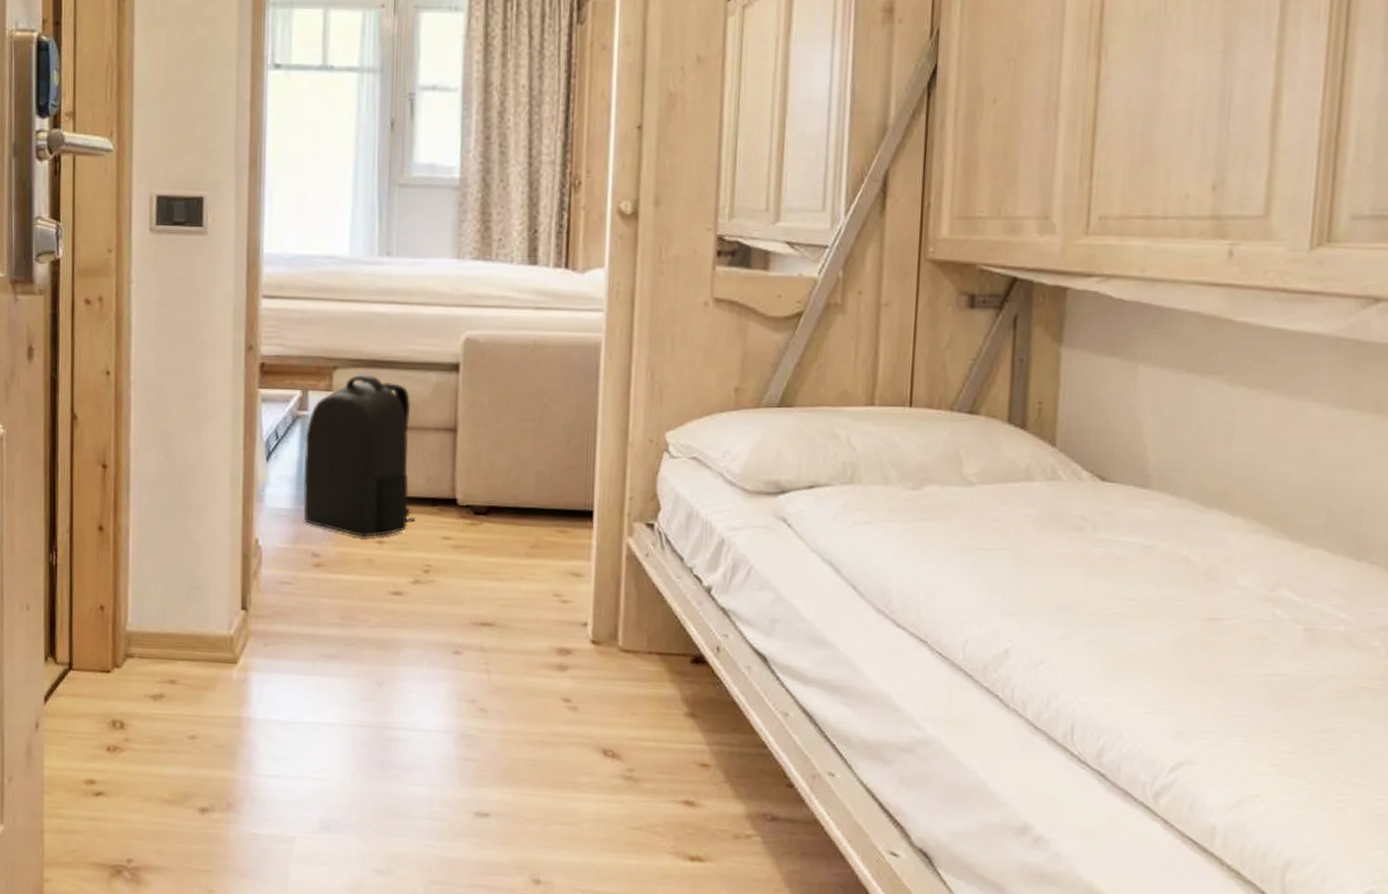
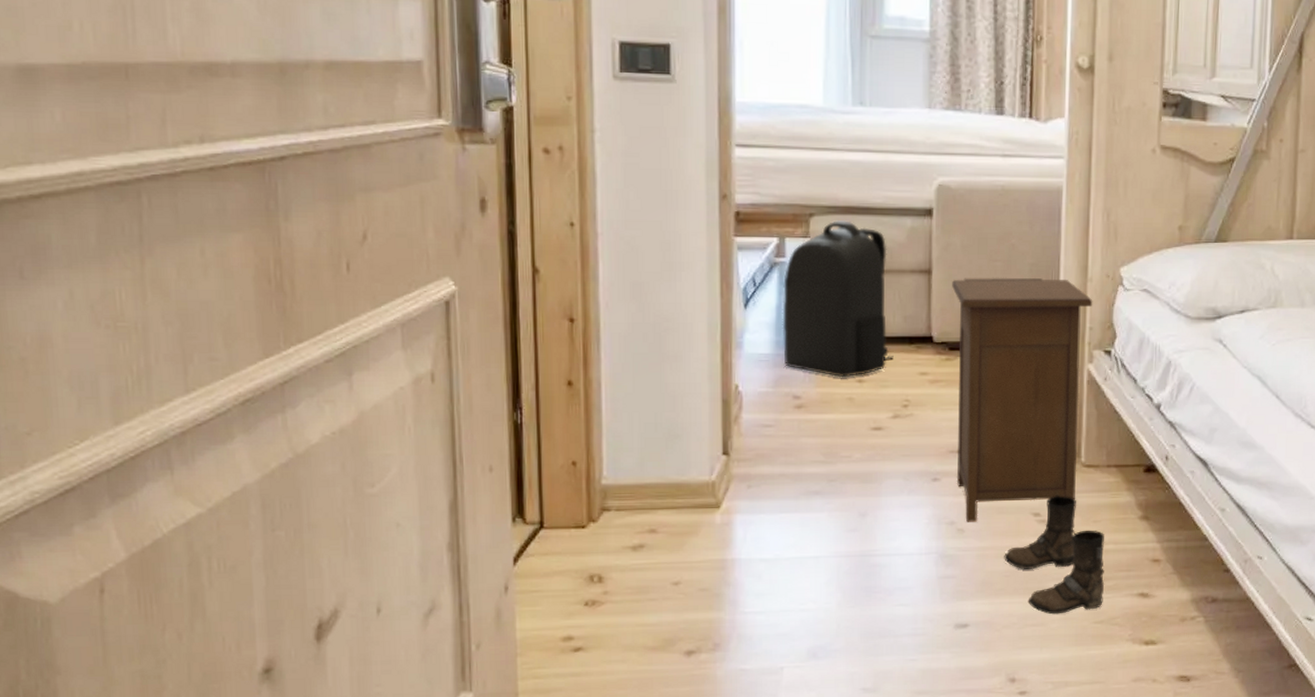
nightstand: none [478,438,634,703] -> present [952,277,1093,522]
boots: none [529,680,644,815] -> present [1004,495,1104,615]

